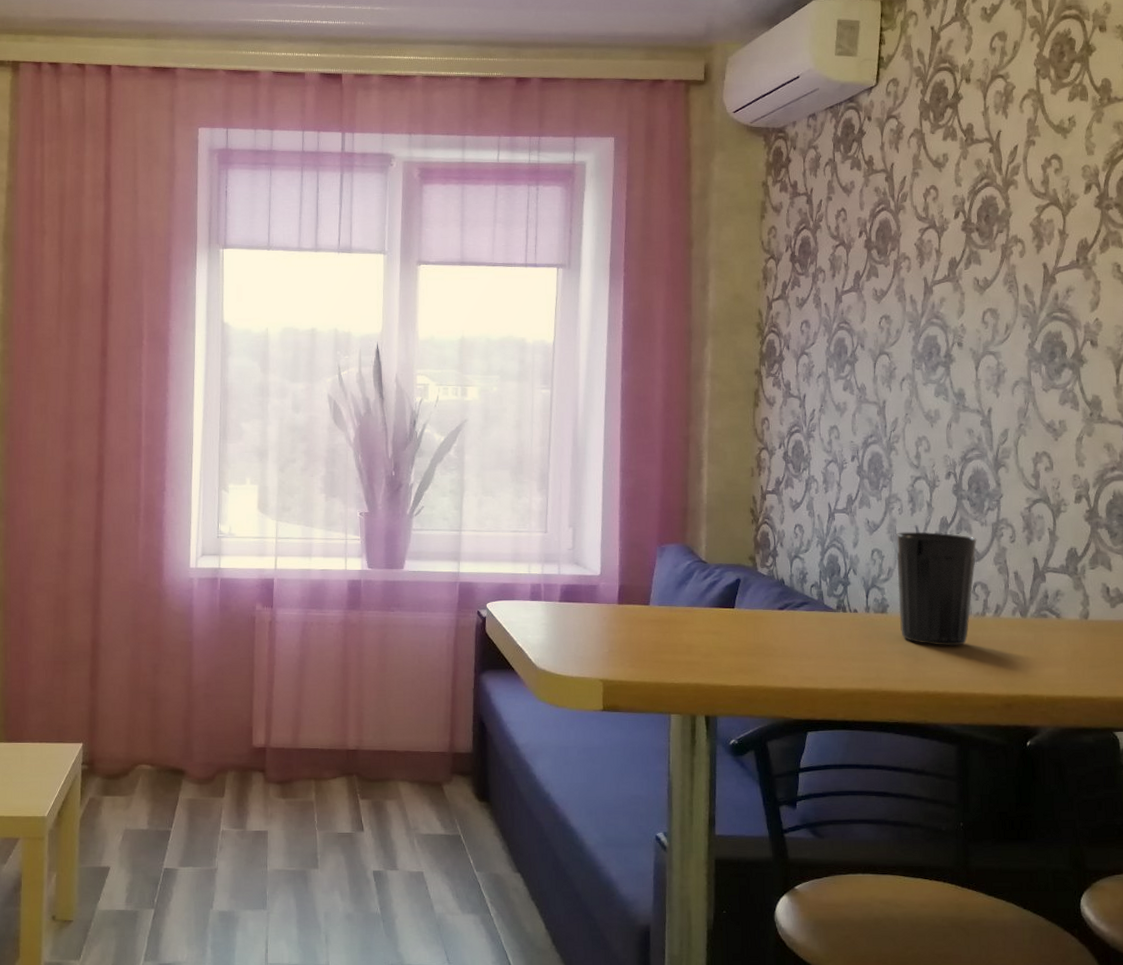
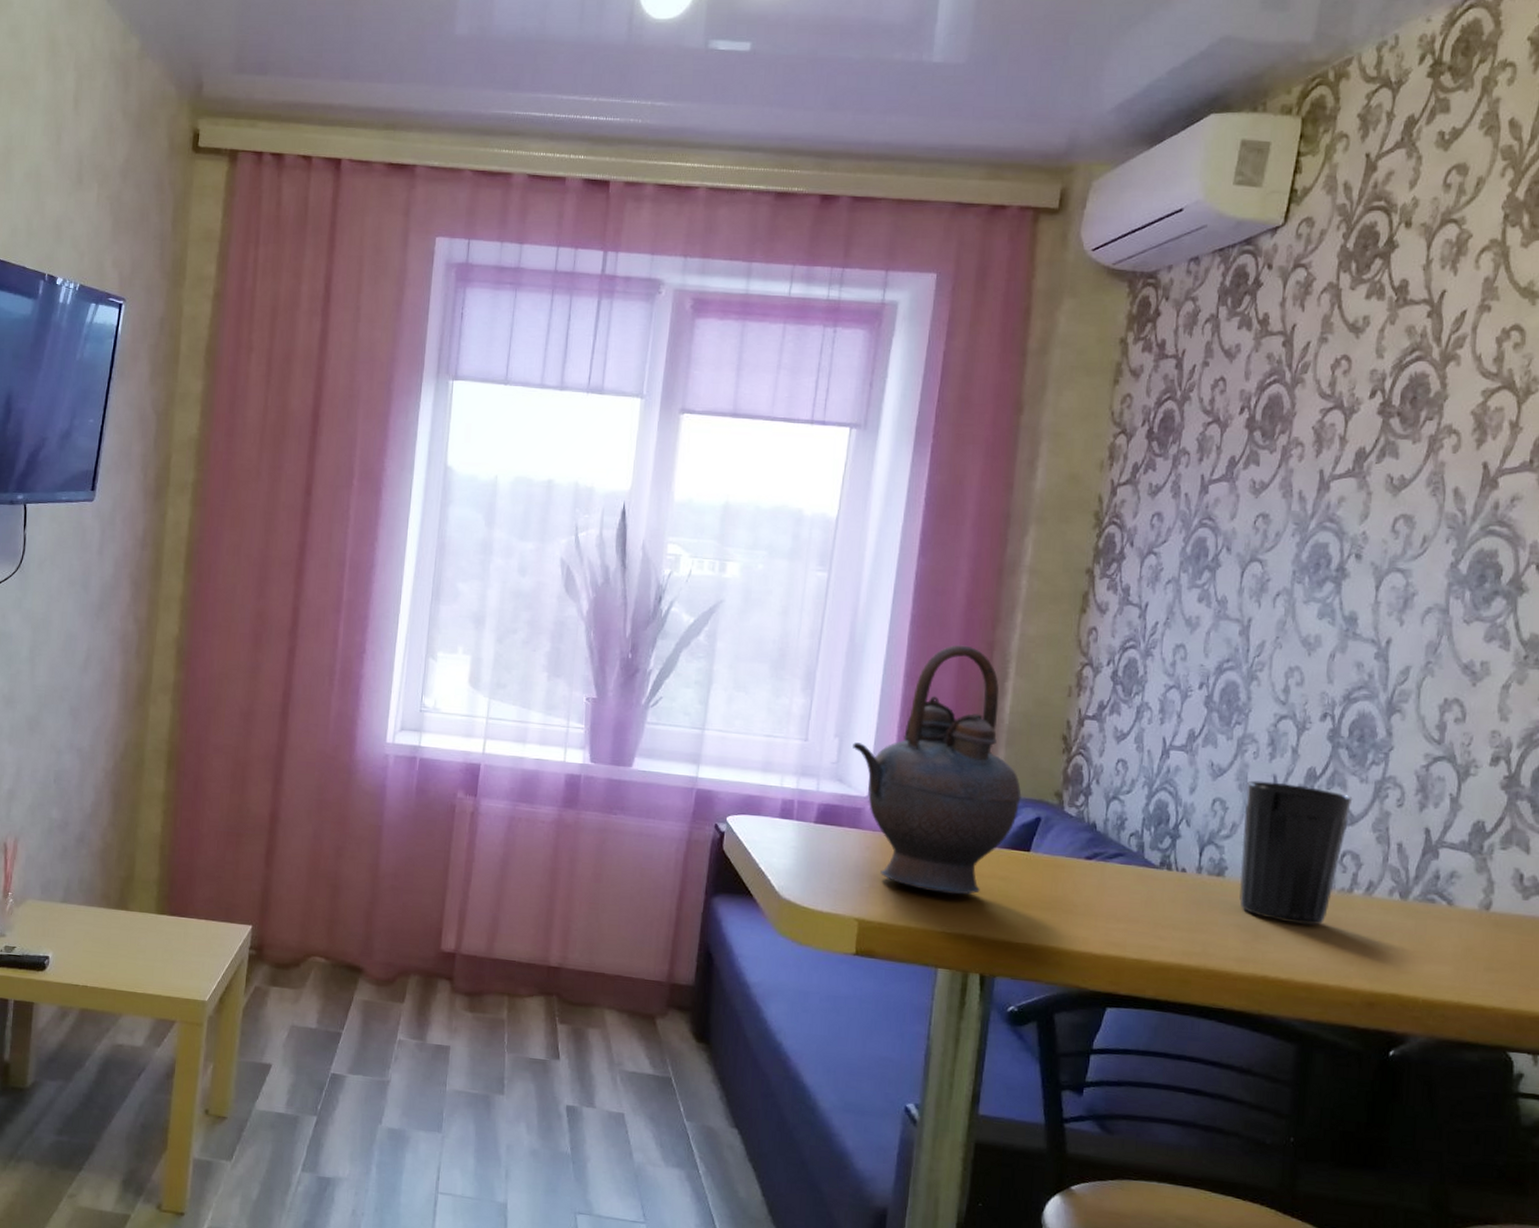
teapot: none [584,441,723,652] -> present [853,645,1022,896]

